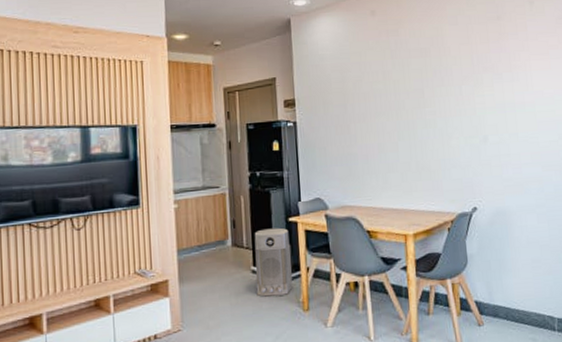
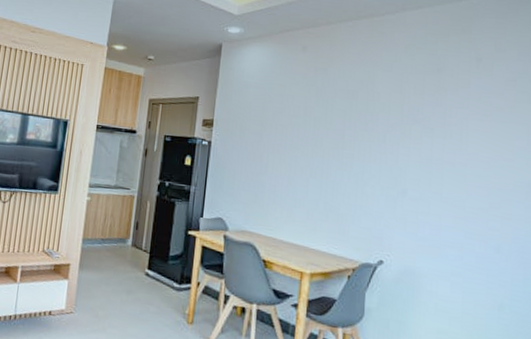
air purifier: present [254,227,293,297] -> none [146,236,186,304]

